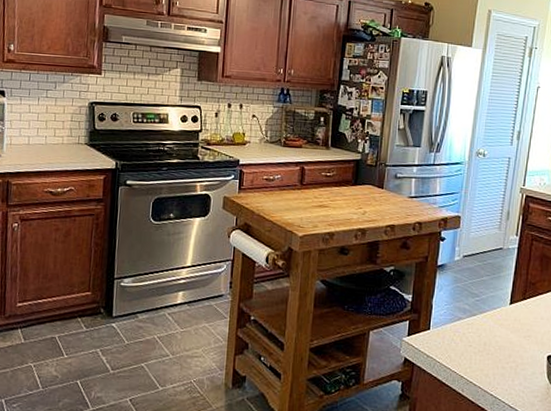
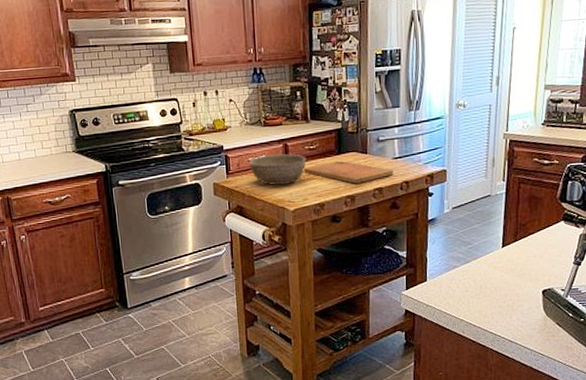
bowl: none [263,176,322,208] -> present [249,154,307,185]
cutting board: none [317,192,408,217] -> present [303,161,394,183]

